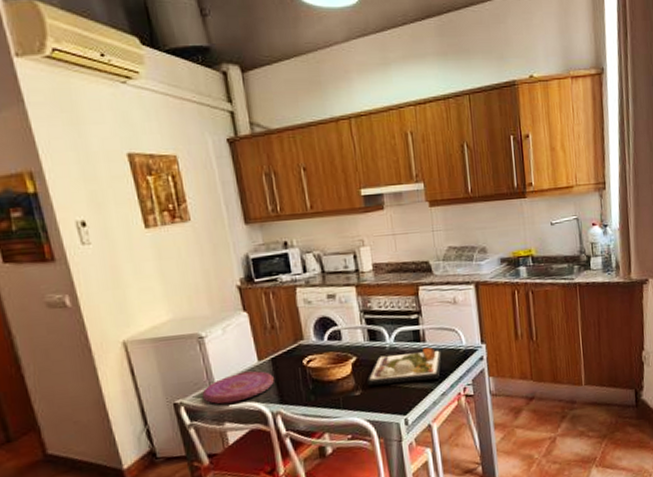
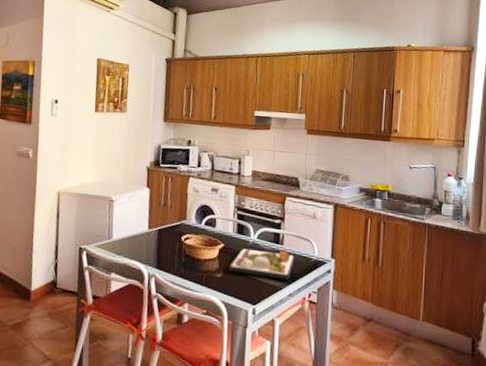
plate: present [202,370,275,405] -> none [101,235,158,259]

